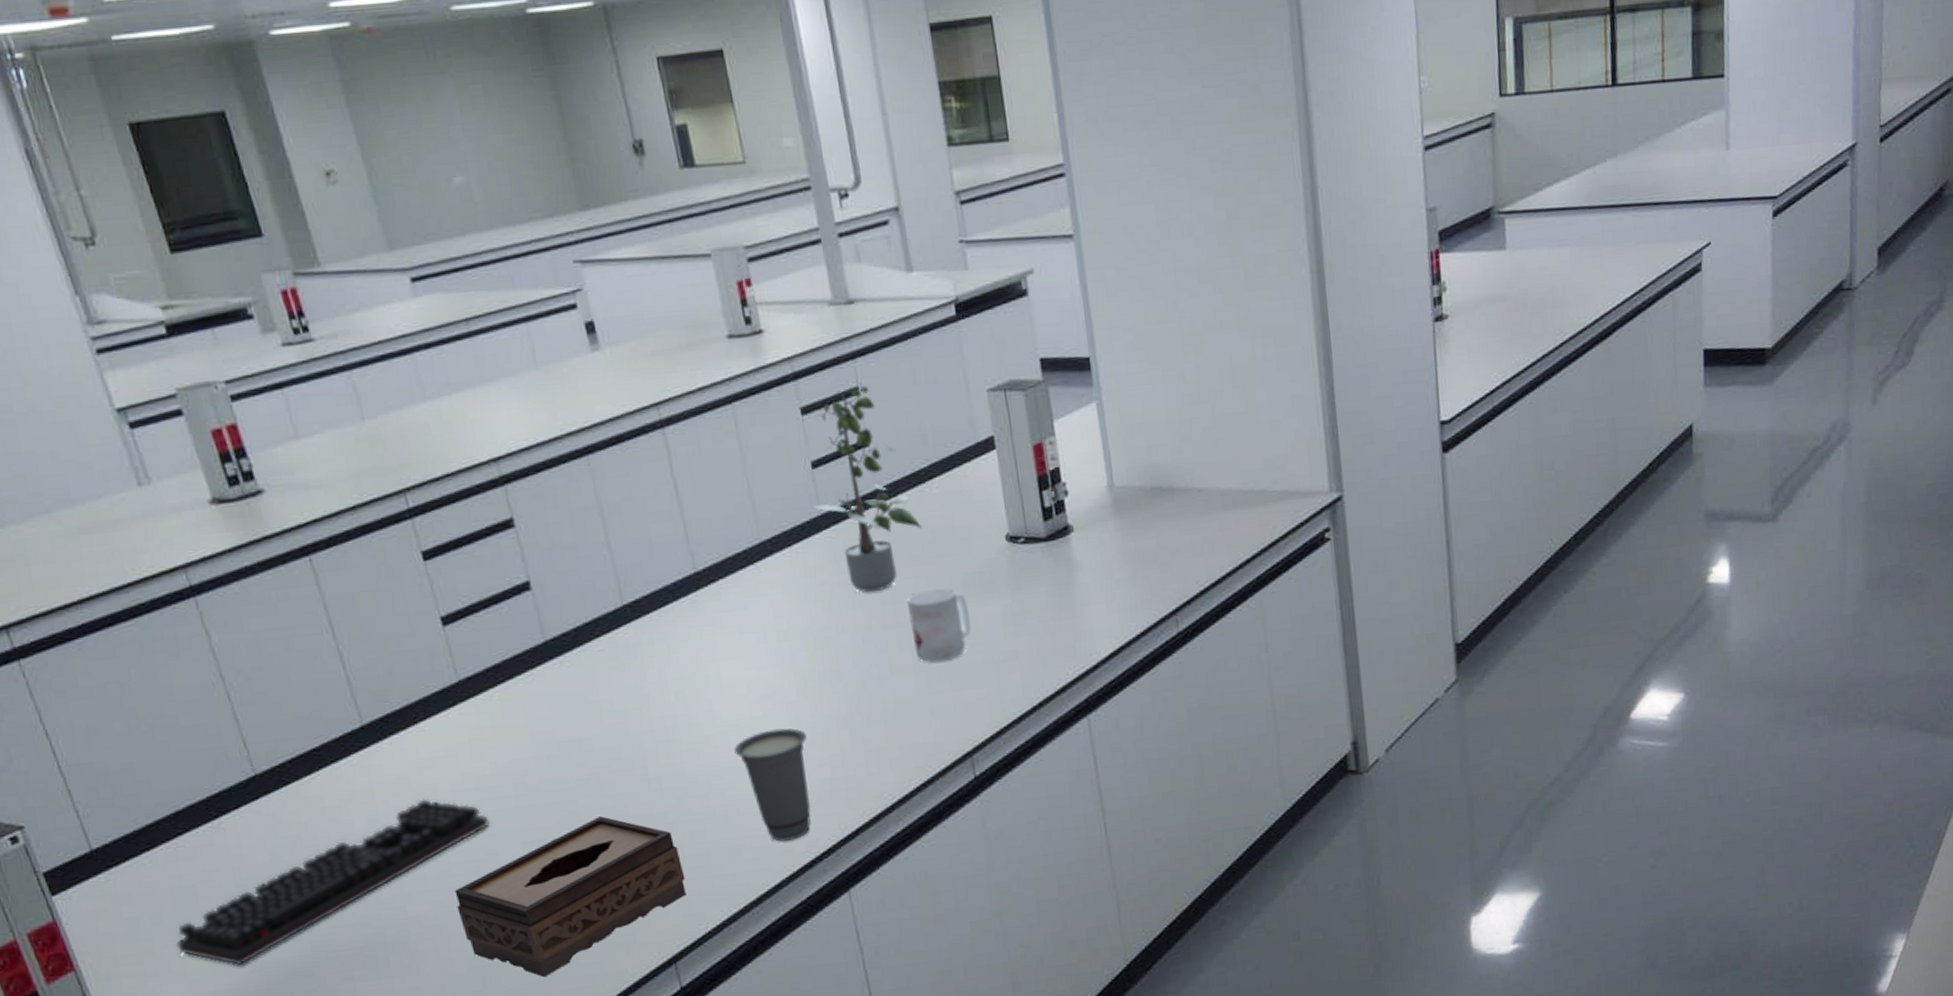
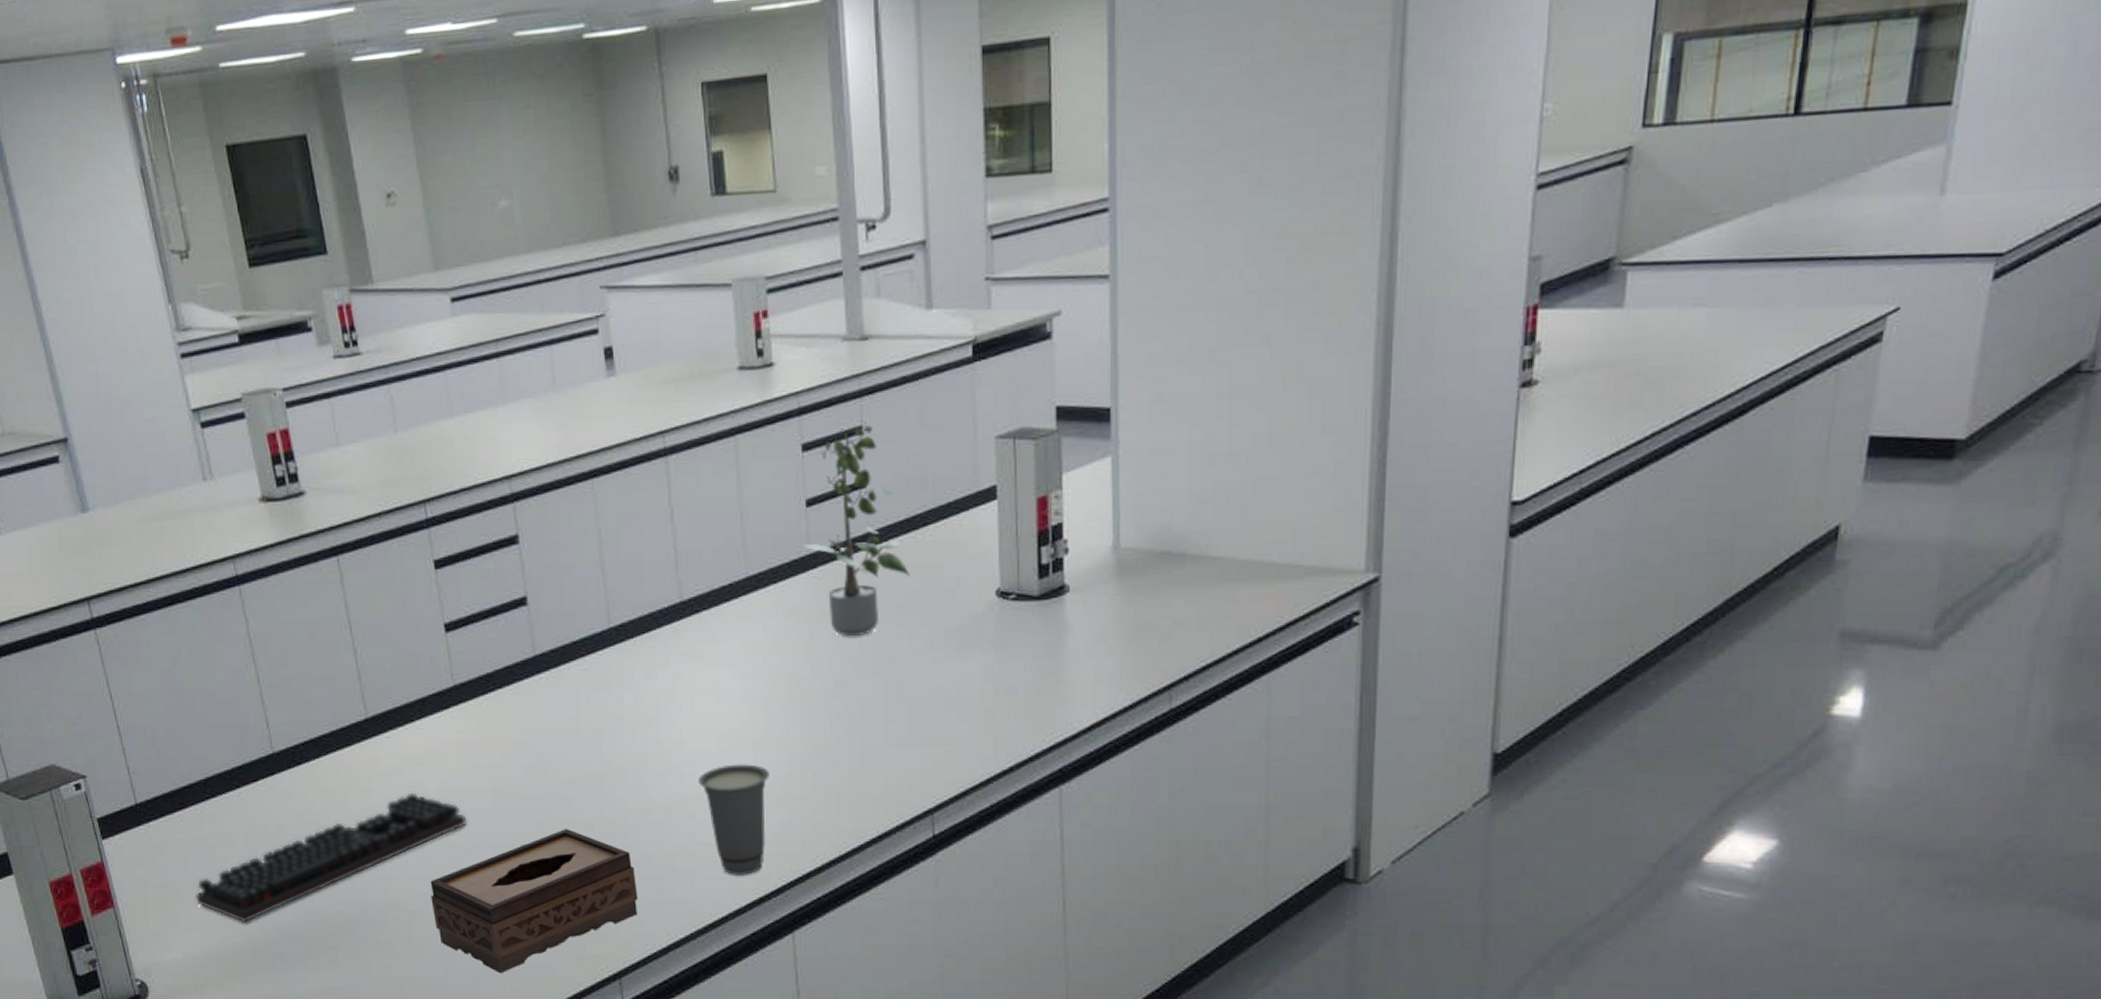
mug: present [907,588,971,663] -> none [886,638,949,714]

